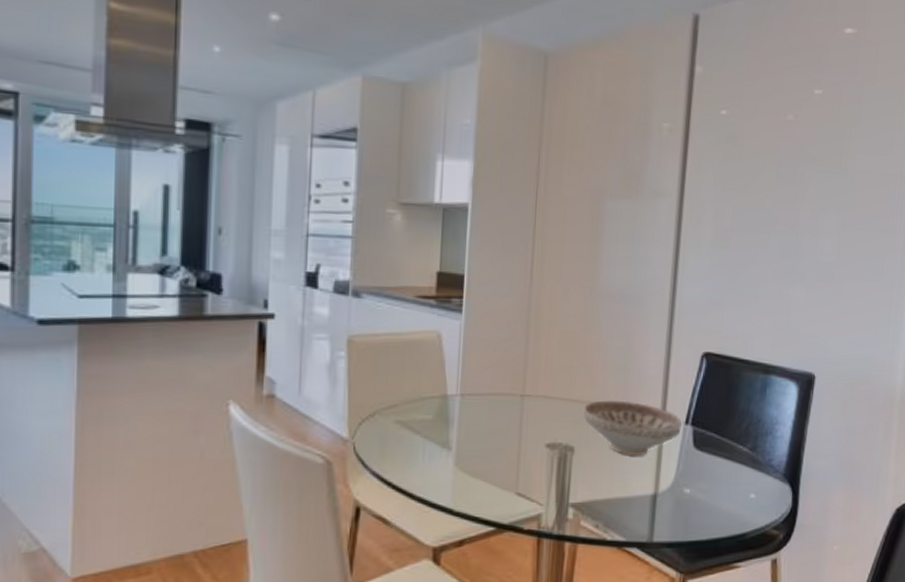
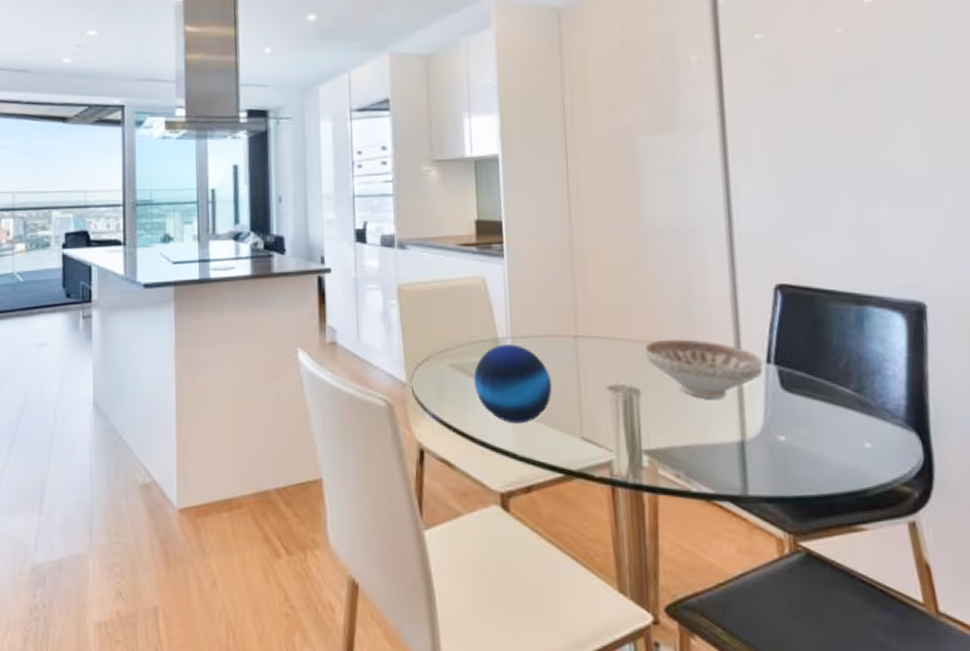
decorative orb: none [418,402,495,480] -> present [473,344,553,424]

